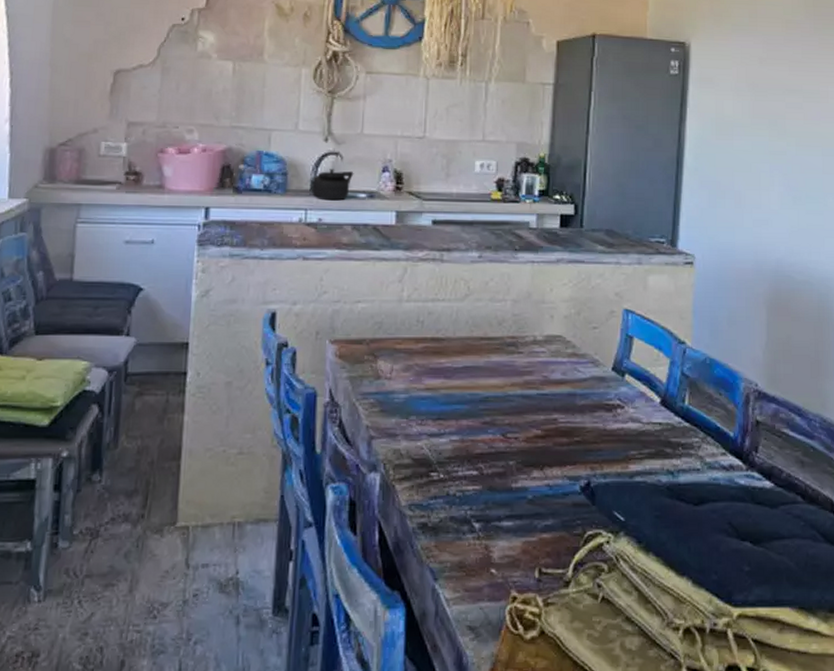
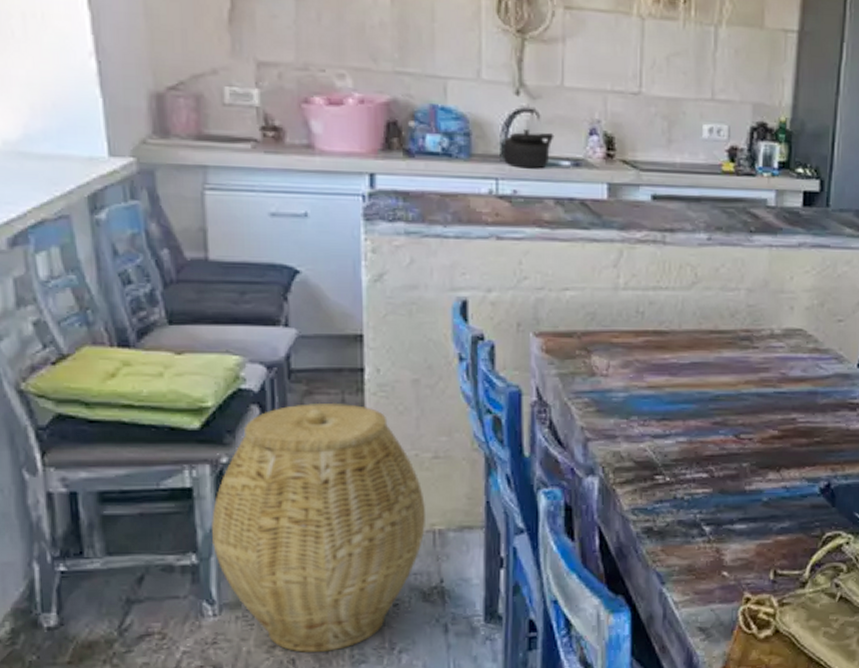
woven basket: none [46,402,229,641] -> present [212,402,426,652]

